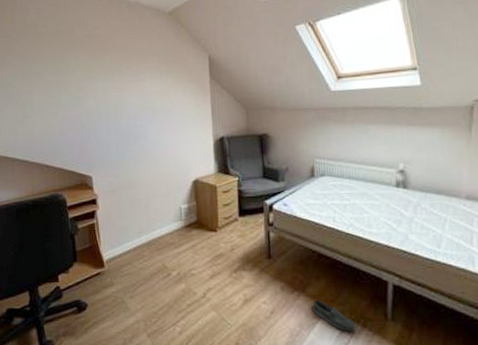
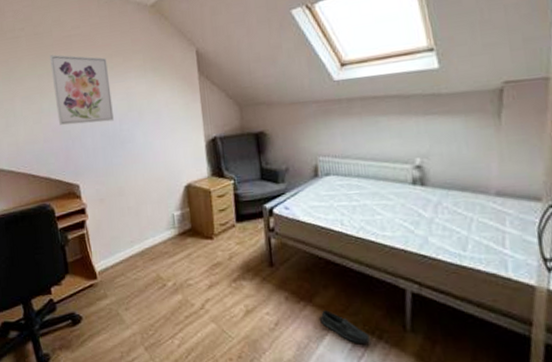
wall art: none [69,52,128,119] -> present [49,54,114,126]

